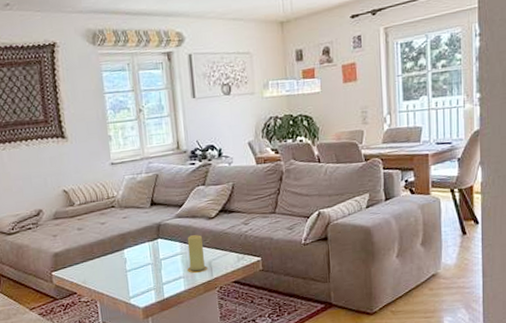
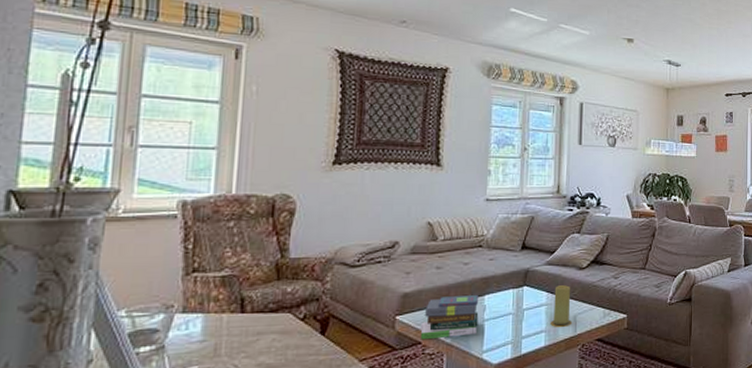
books: none [74,250,122,291] -> present [421,295,479,340]

